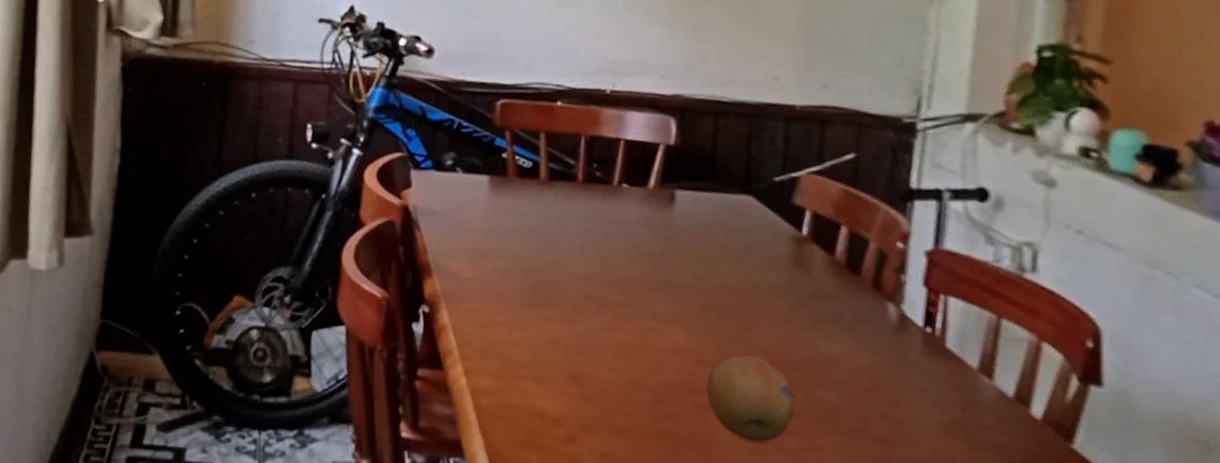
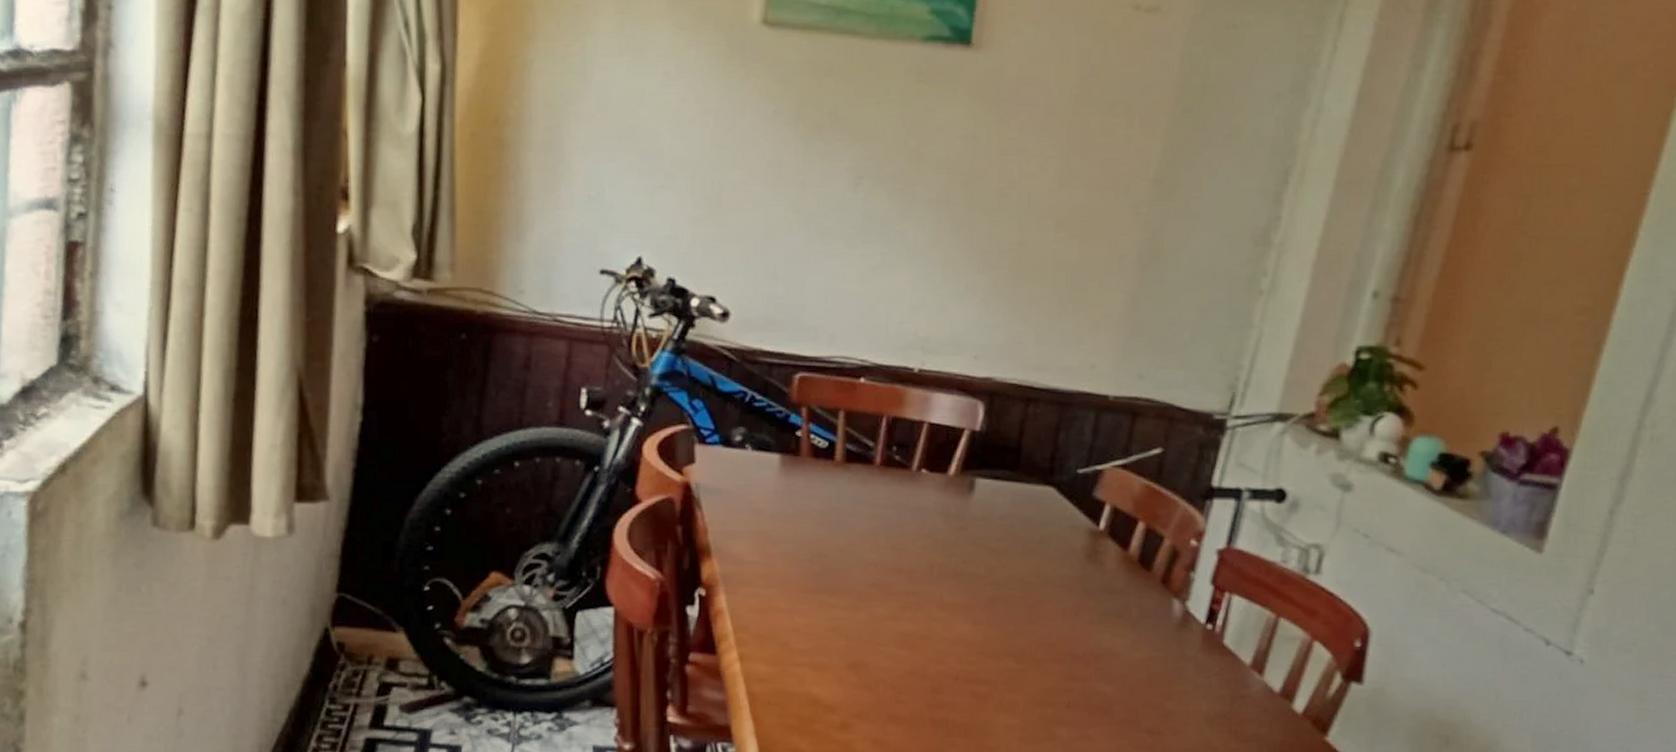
fruit: present [706,355,795,443] -> none [985,647,1072,731]

